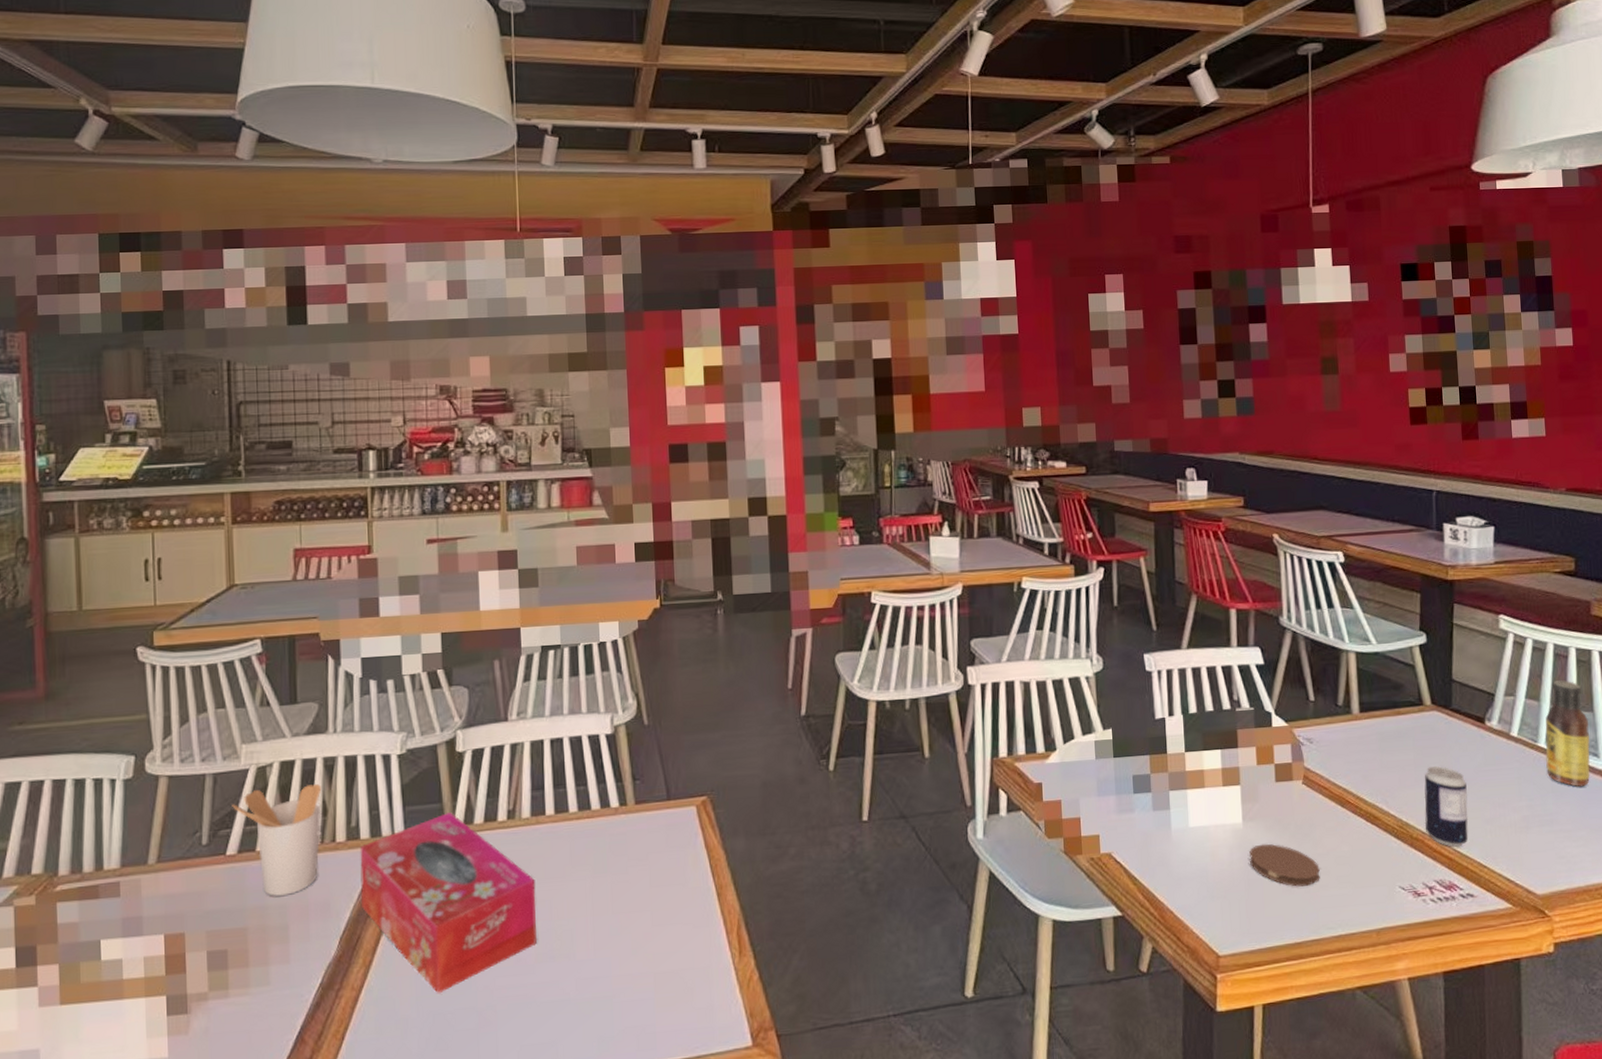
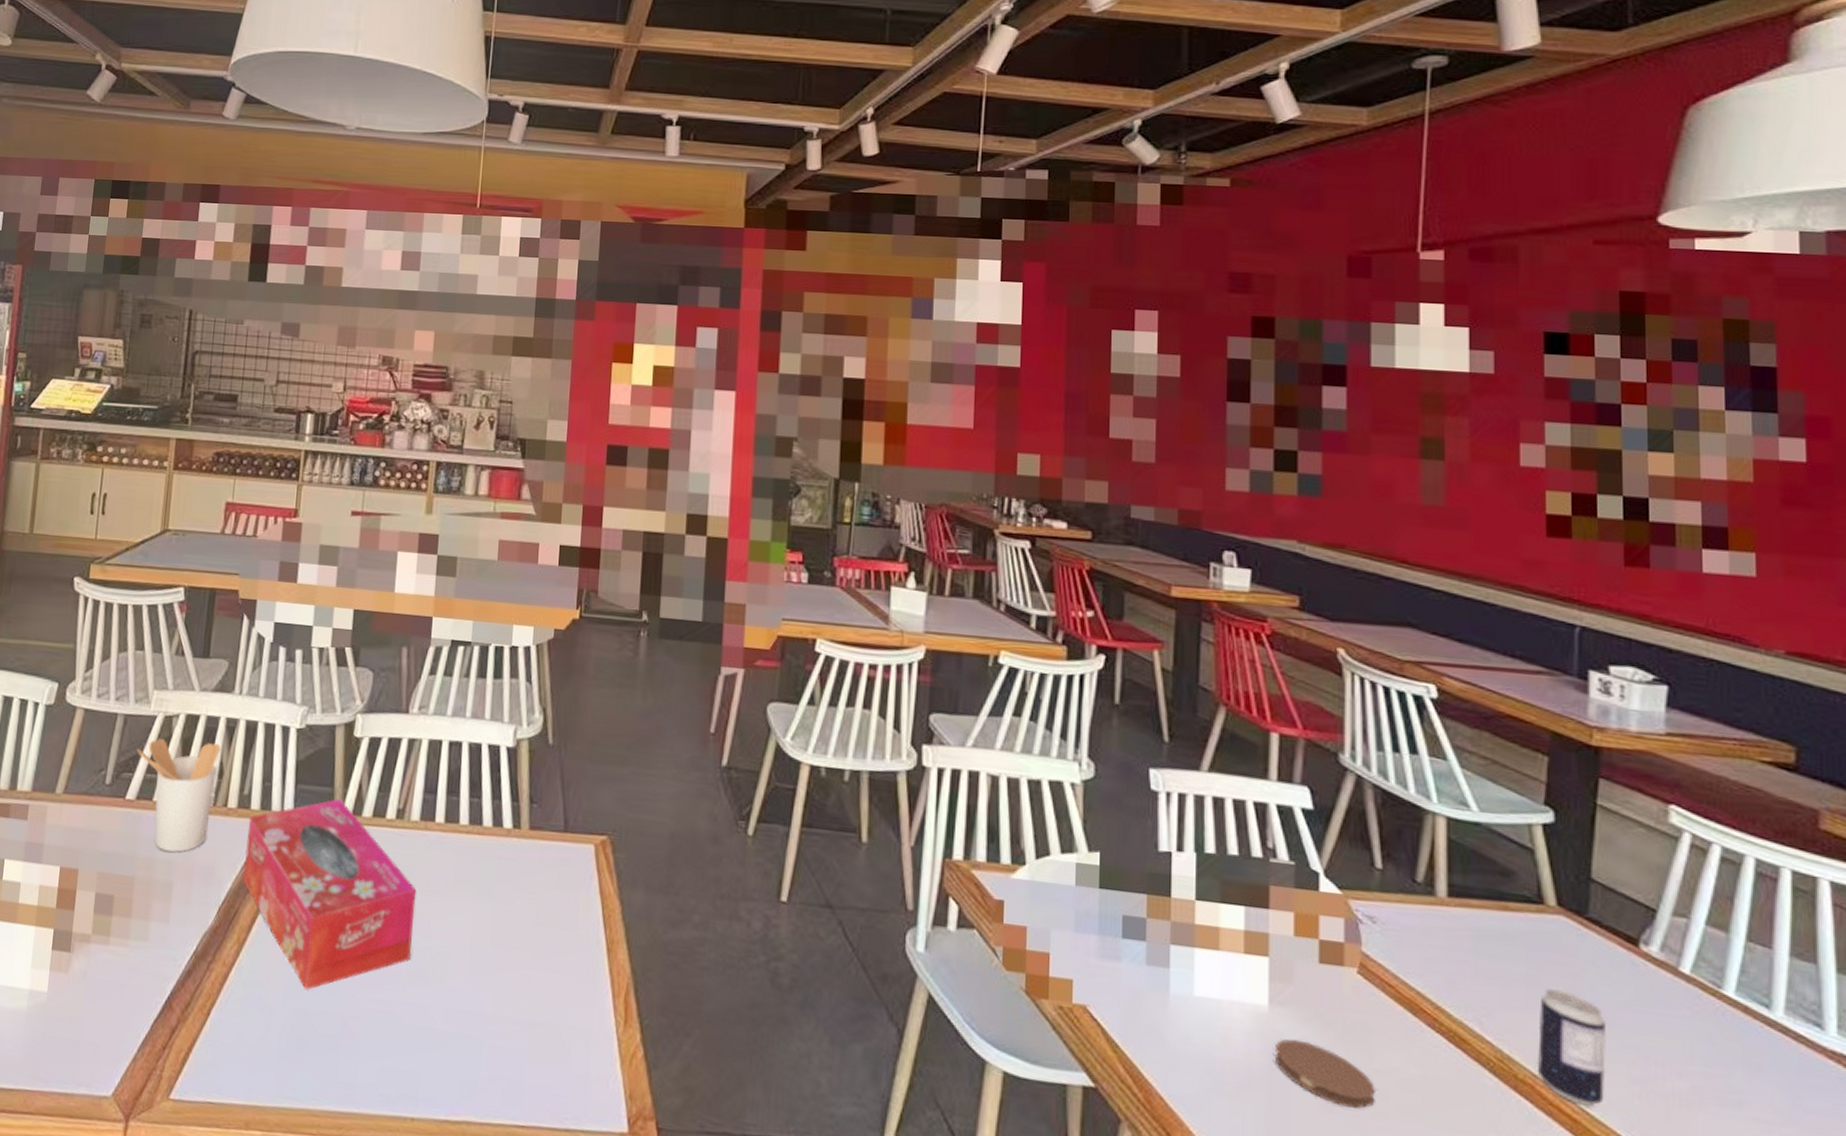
sauce bottle: present [1545,680,1591,787] -> none [1734,909,1810,1066]

